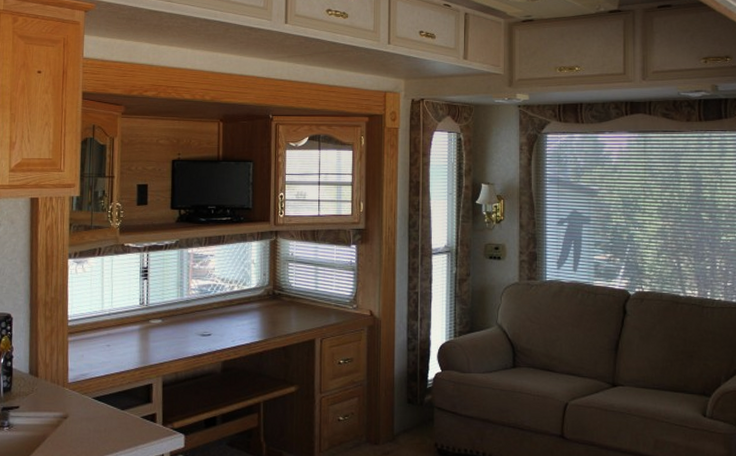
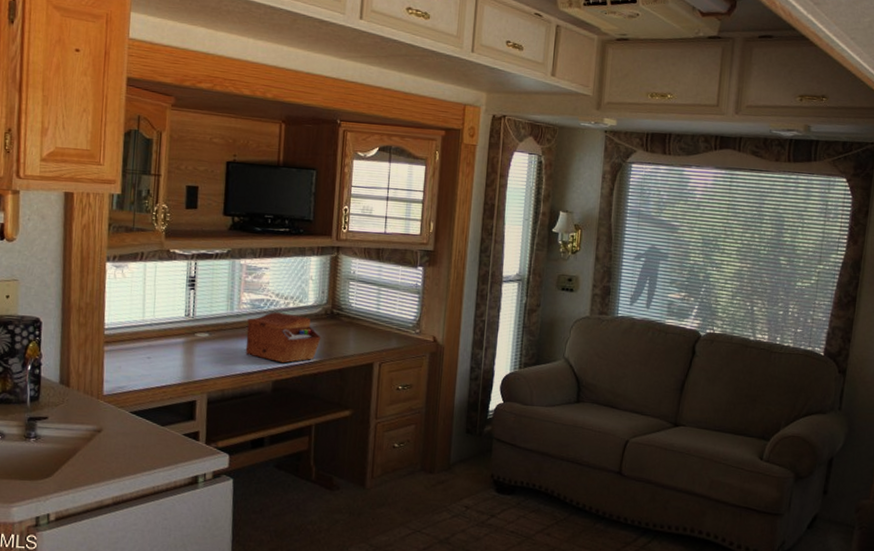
sewing box: none [195,296,265,344] -> present [245,312,321,363]

